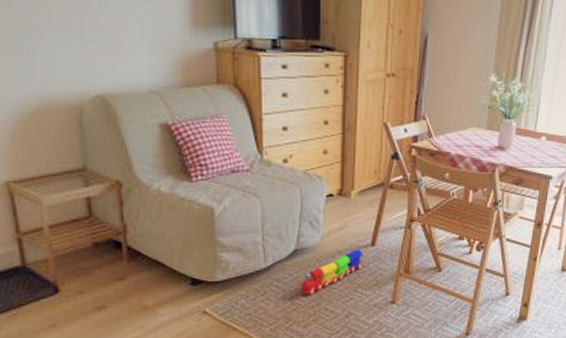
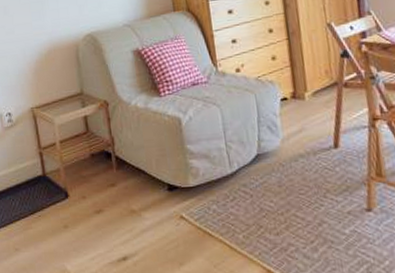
toy train: present [301,249,362,295] -> none [268,151,328,201]

